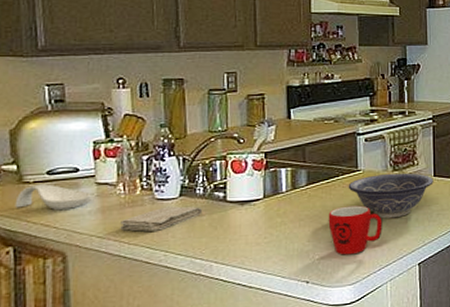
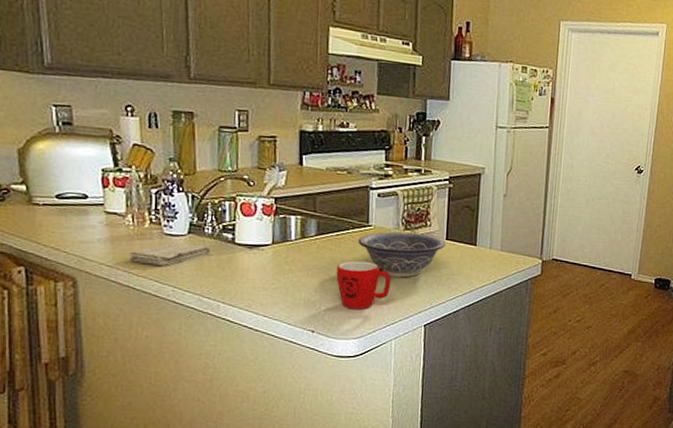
spoon rest: present [14,184,91,211] -> none [25,207,100,236]

